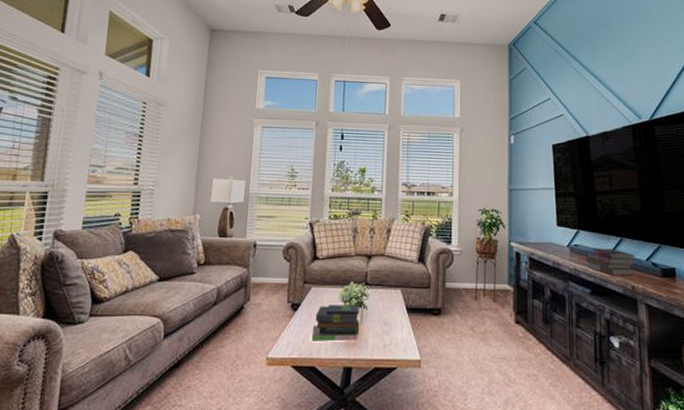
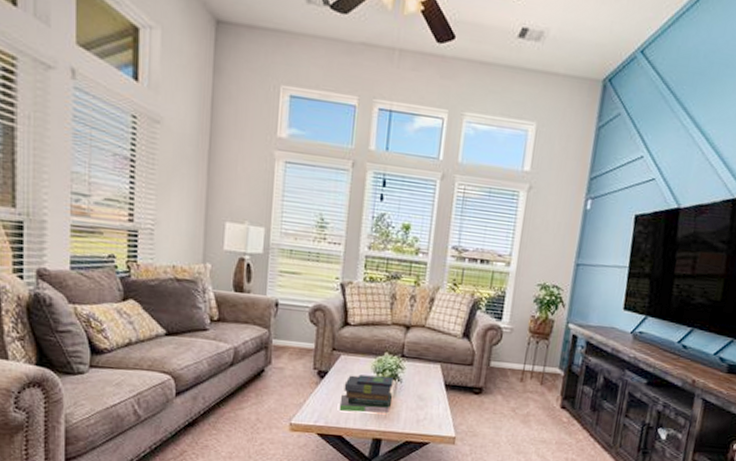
books: present [586,248,636,276] -> none [648,337,704,369]

